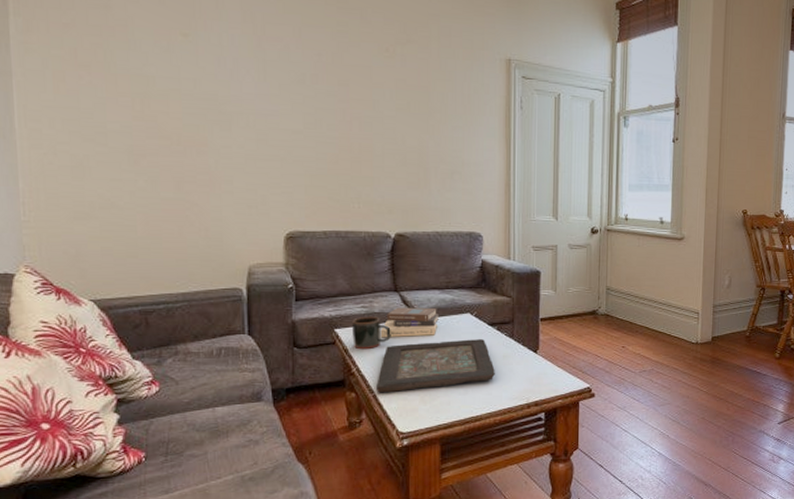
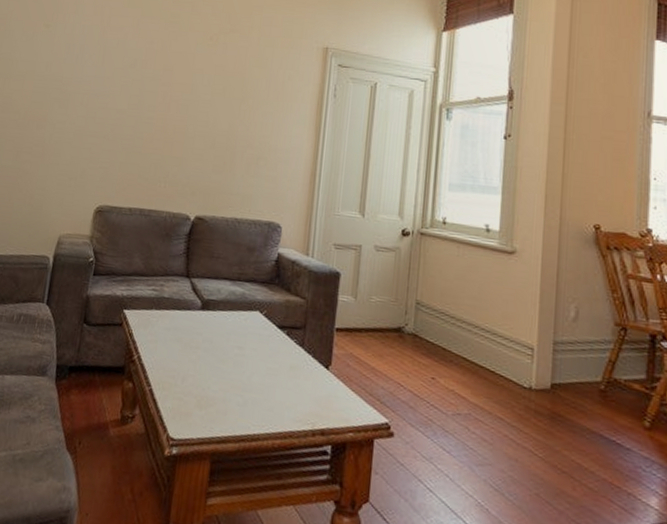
mug: present [352,316,391,349] -> none [138,300,177,336]
decorative tray: present [376,339,495,393] -> none [154,335,280,394]
books: present [380,307,439,338] -> none [166,294,227,331]

